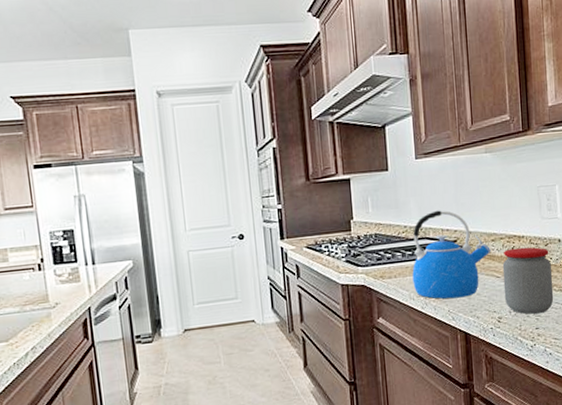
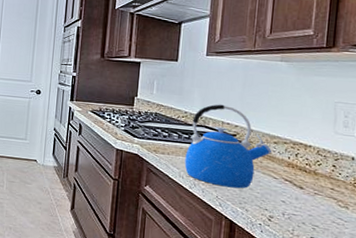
jar: present [502,247,554,314] -> none [279,154,339,225]

